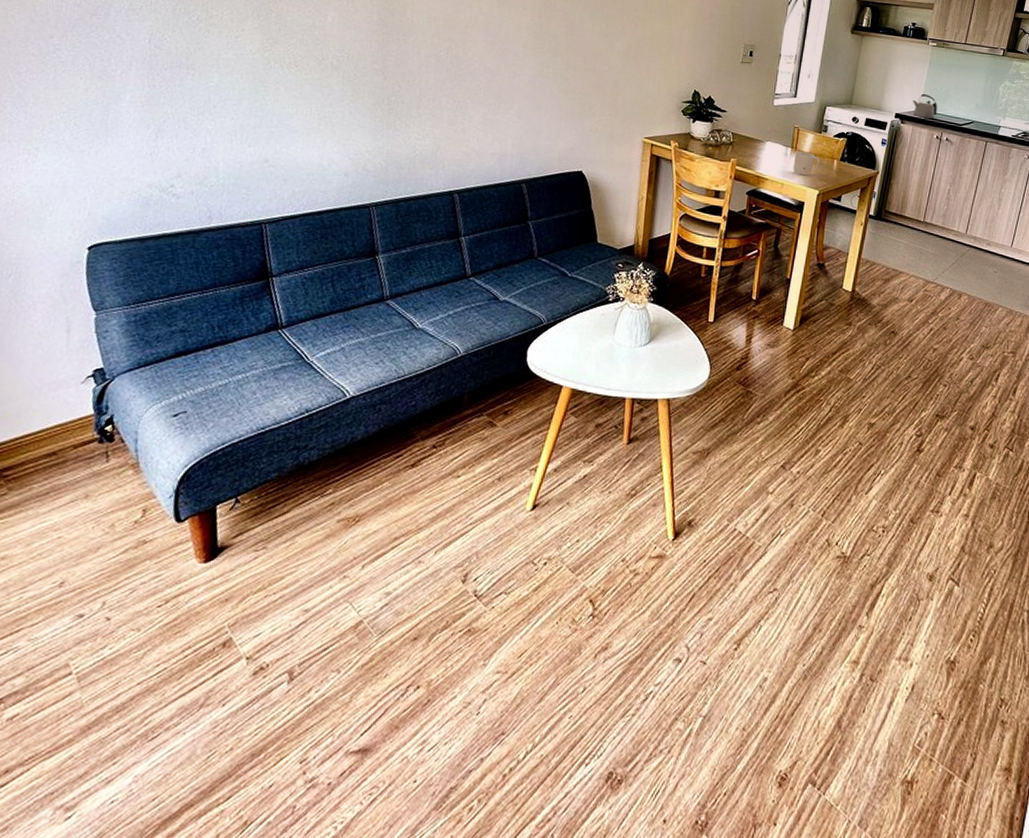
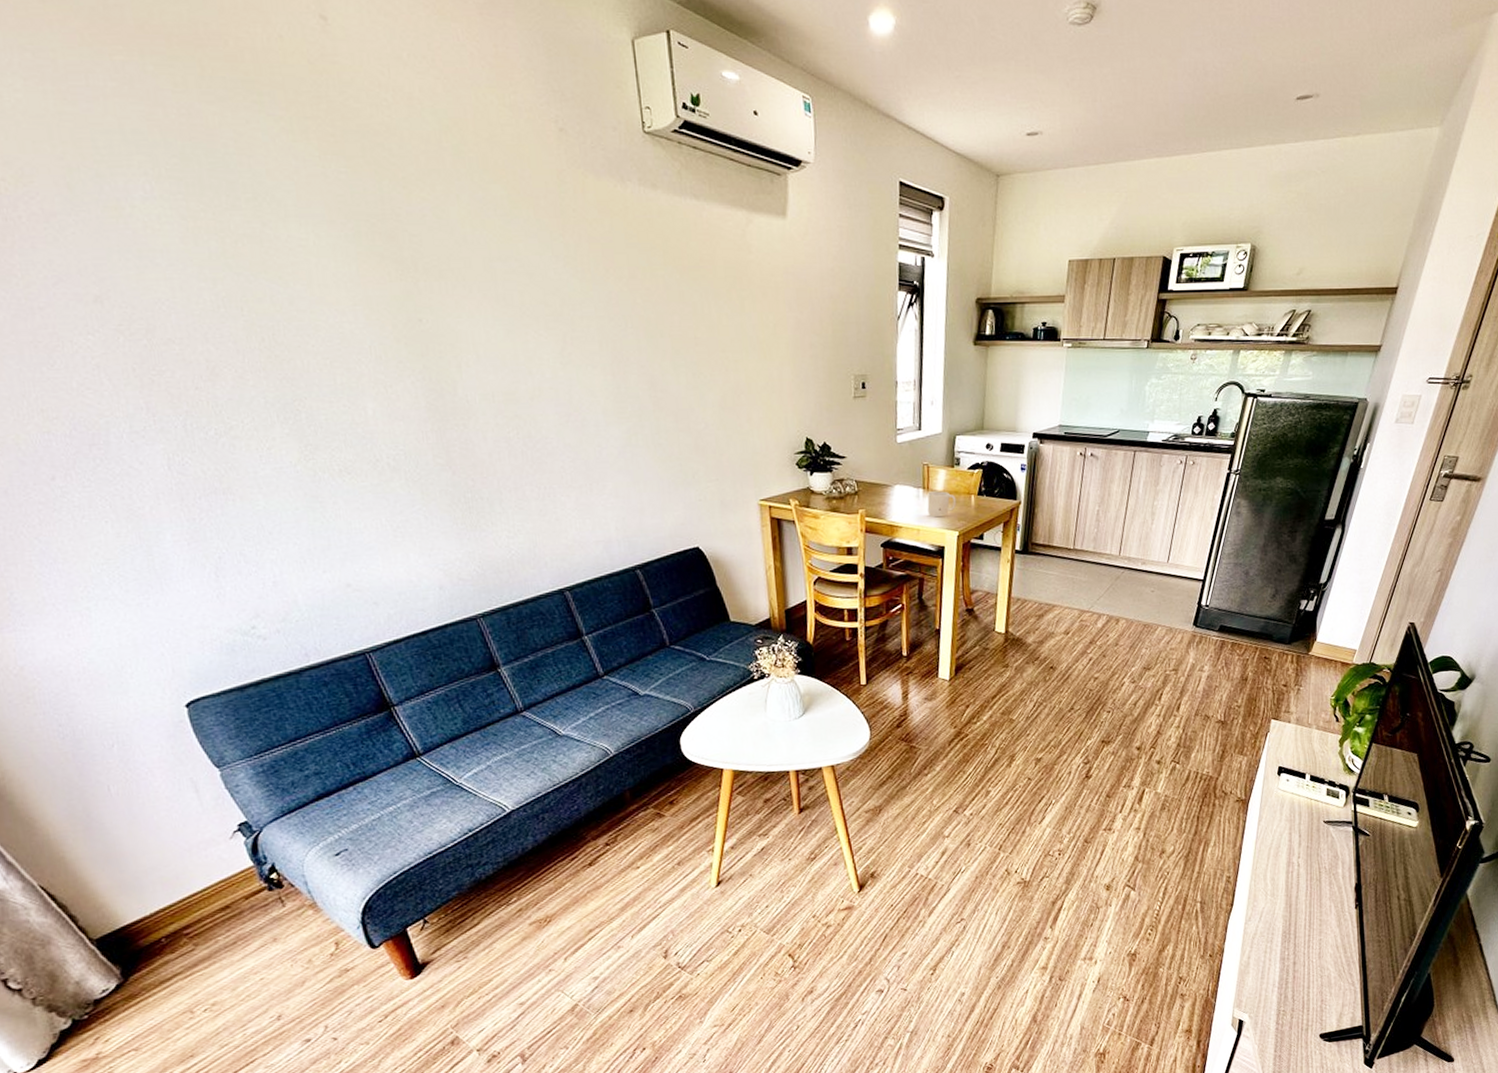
kettle: present [913,93,937,120] -> none [1051,405,1079,435]

